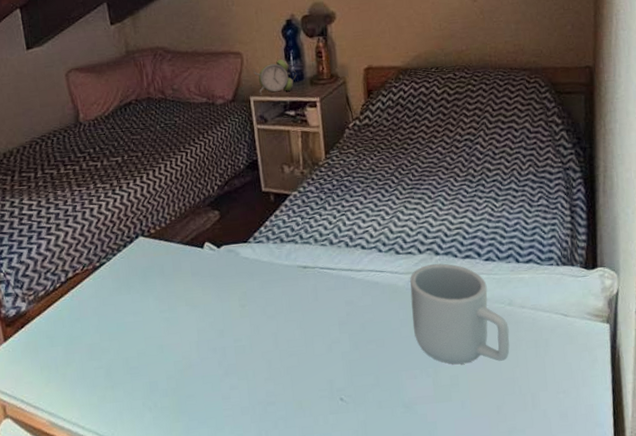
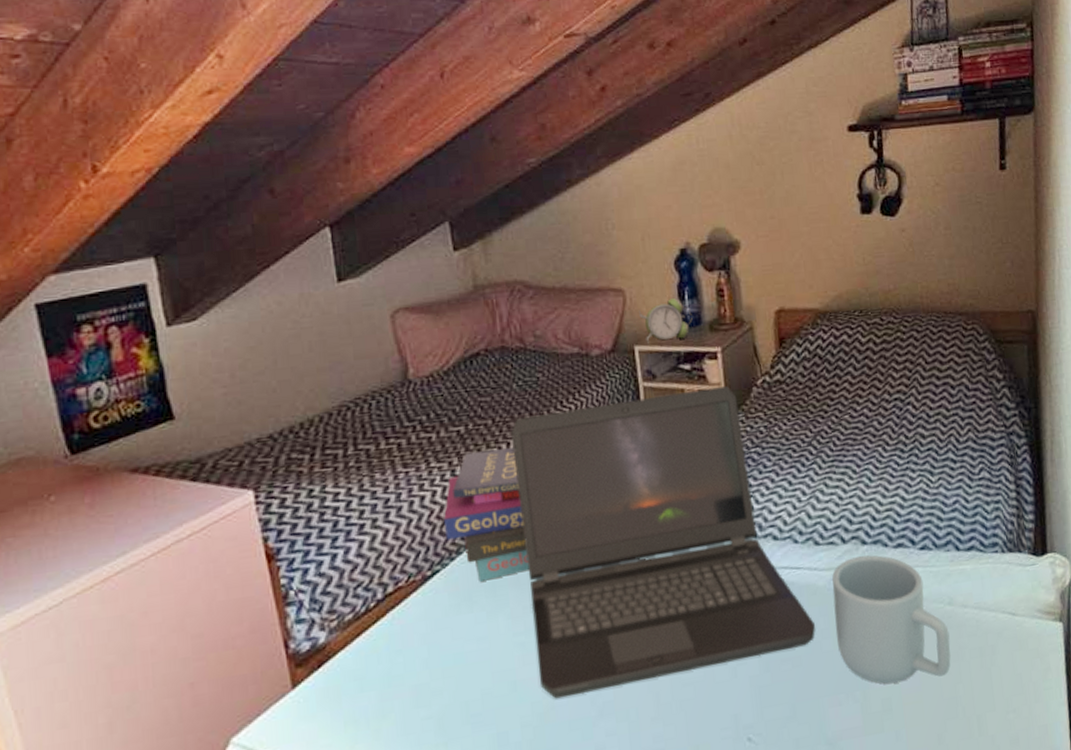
books: none [107,174,171,272] -> present [443,448,529,582]
laptop computer: none [156,128,396,360] -> present [511,386,815,699]

